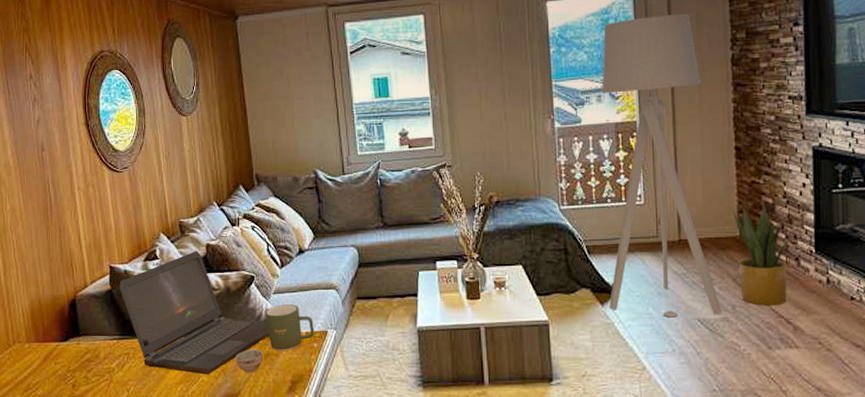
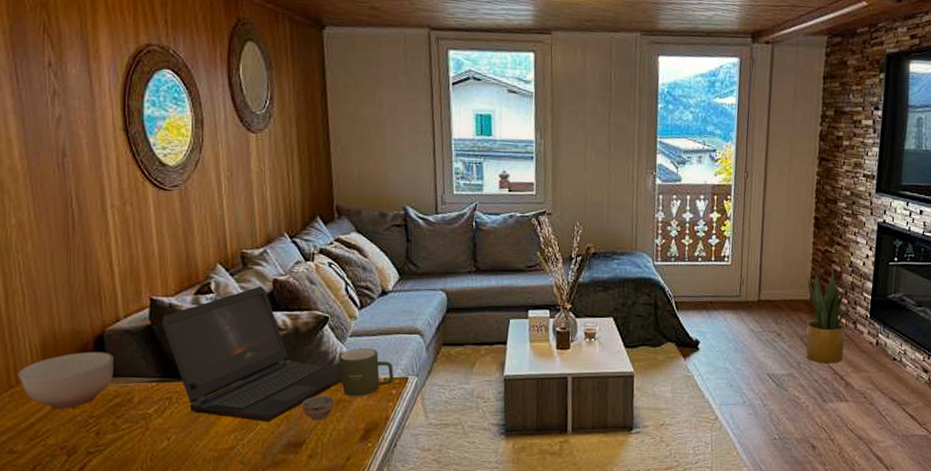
bowl: none [15,314,84,365] -> present [18,351,113,409]
floor lamp: present [601,13,722,318] -> none [690,84,792,372]

